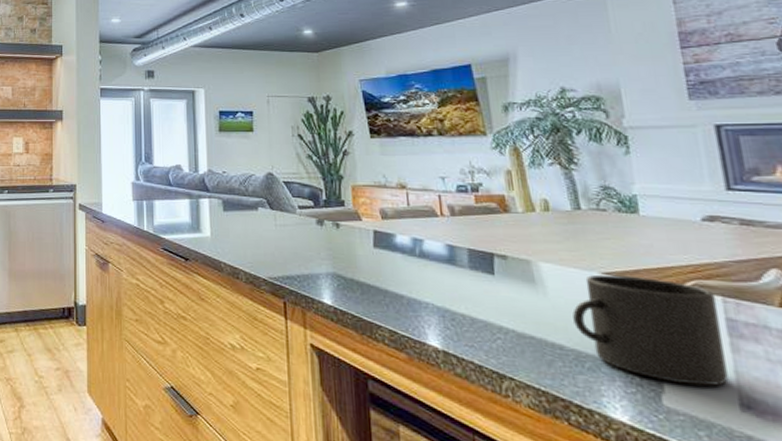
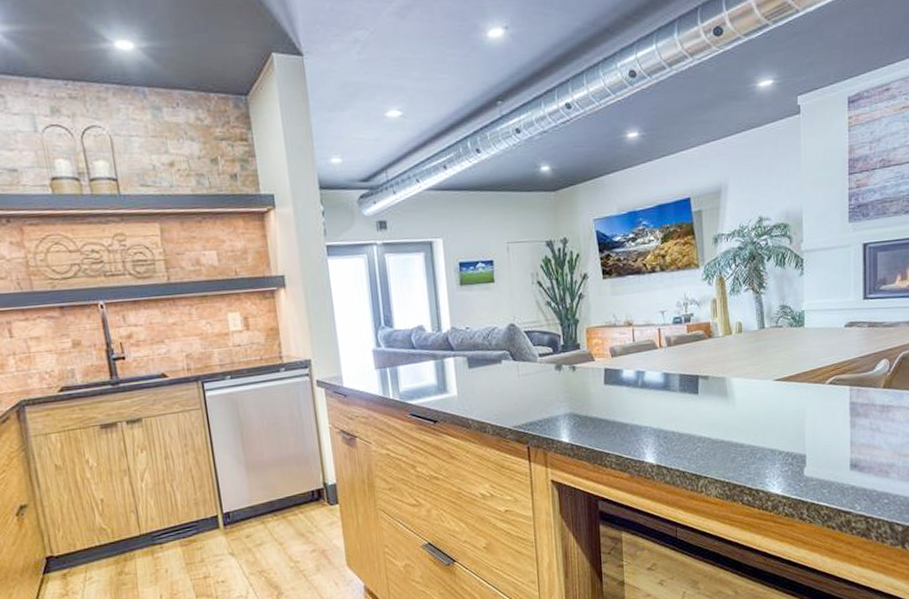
mug: present [572,274,729,387] -> none [752,379,846,458]

